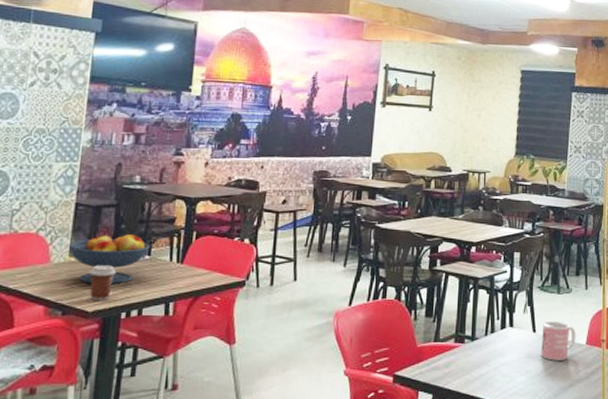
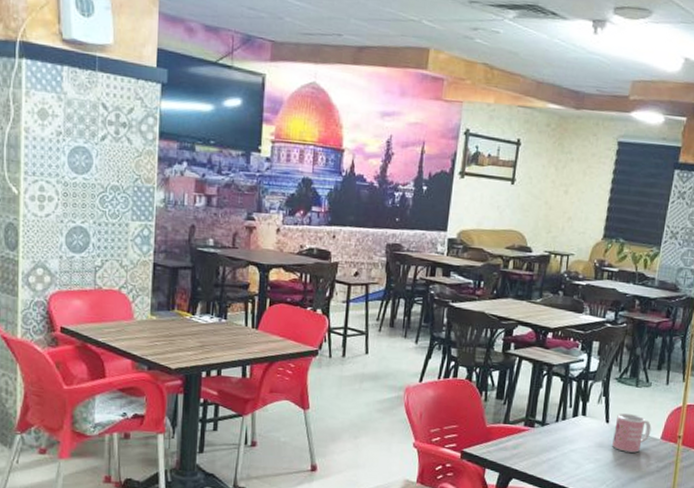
fruit bowl: present [68,234,150,284] -> none [149,295,226,345]
coffee cup: present [89,265,117,301] -> none [170,325,196,359]

